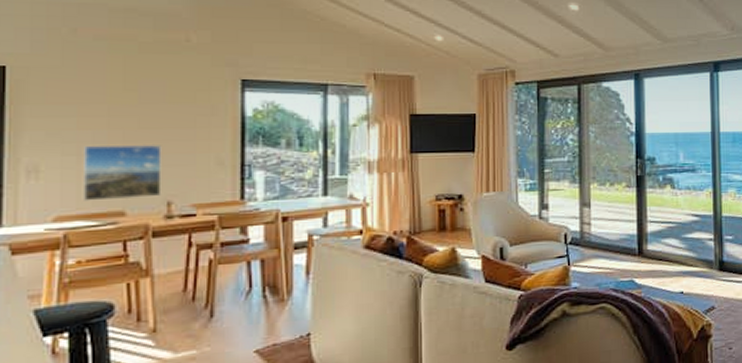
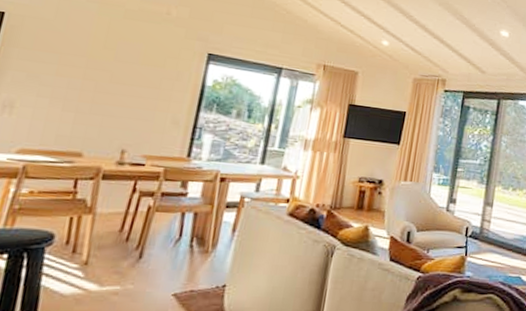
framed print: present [84,144,162,201] -> none [48,91,127,145]

